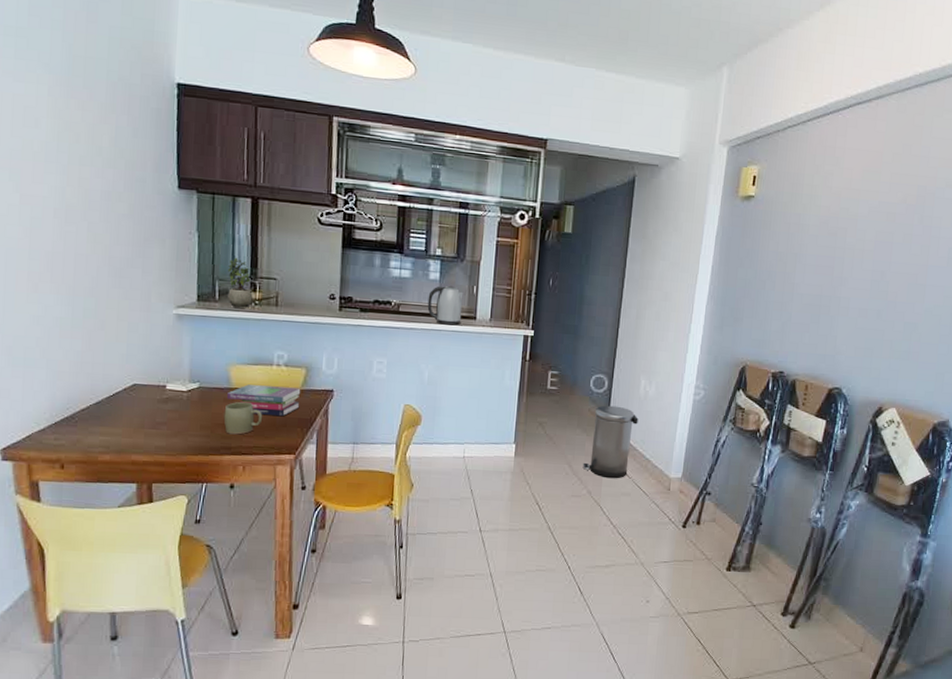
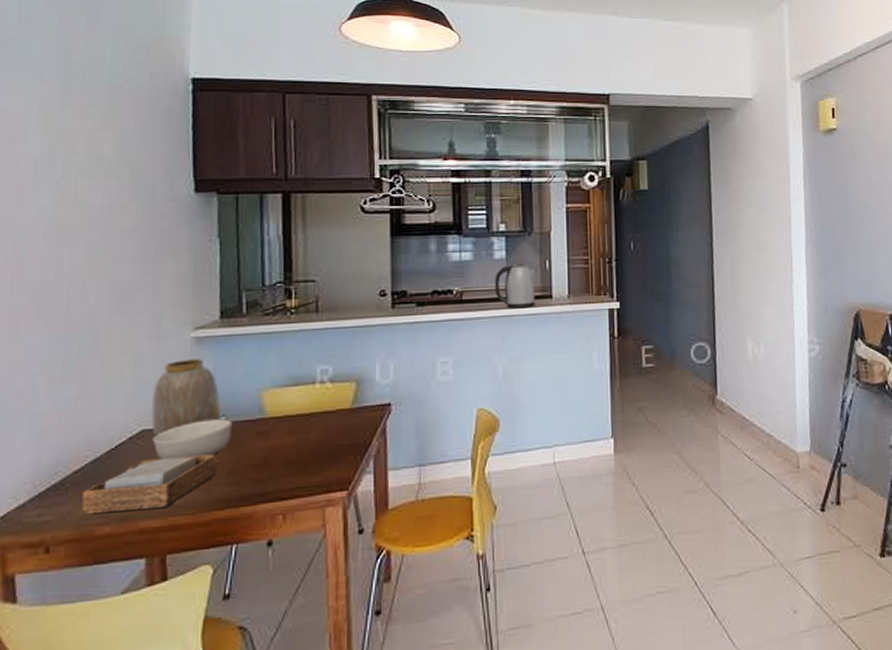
napkin holder: none [88,407,192,448] -> present [82,454,217,515]
vase: none [141,331,197,391] -> present [151,358,222,437]
bowl: none [142,382,206,412] -> present [152,418,234,460]
mug: present [223,401,263,435] -> none [256,432,306,477]
books: present [226,384,301,417] -> none [259,407,351,447]
potted plant: present [228,257,253,308] -> none [257,261,288,320]
pedal bin: present [583,405,638,479] -> none [695,376,751,464]

